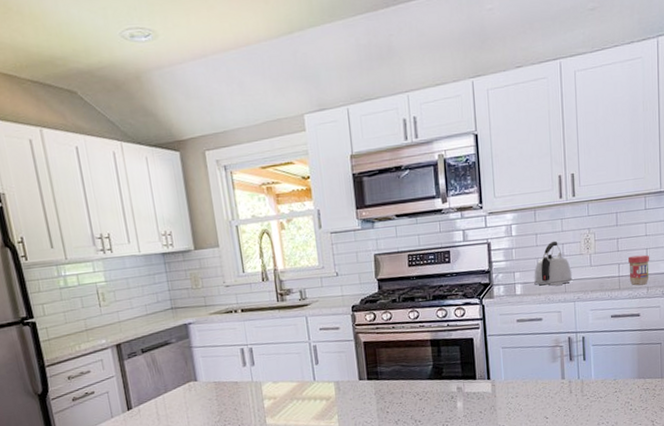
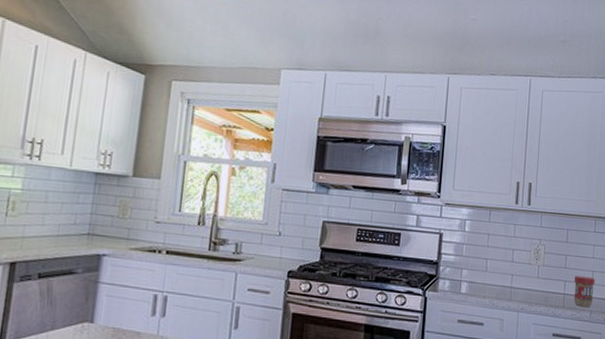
kettle: present [534,240,573,286] -> none [480,244,519,292]

